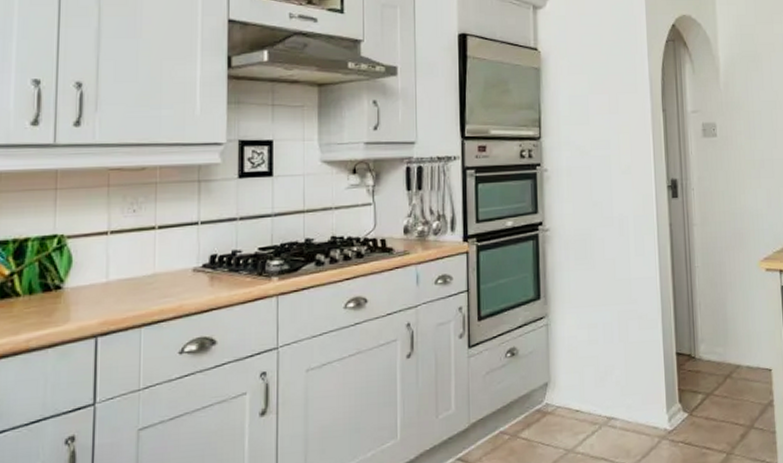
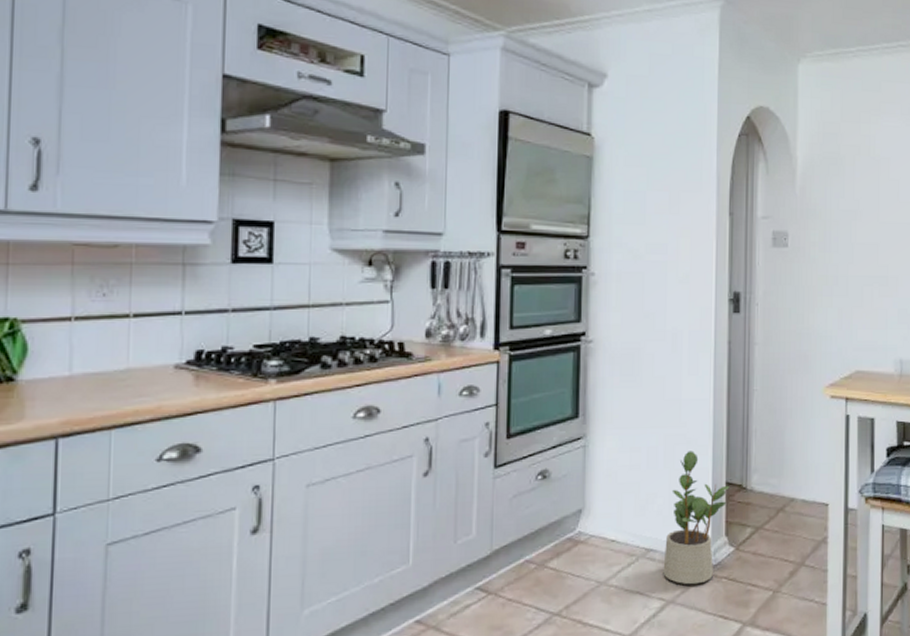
potted plant: none [624,325,680,450] -> present [663,450,730,585]

